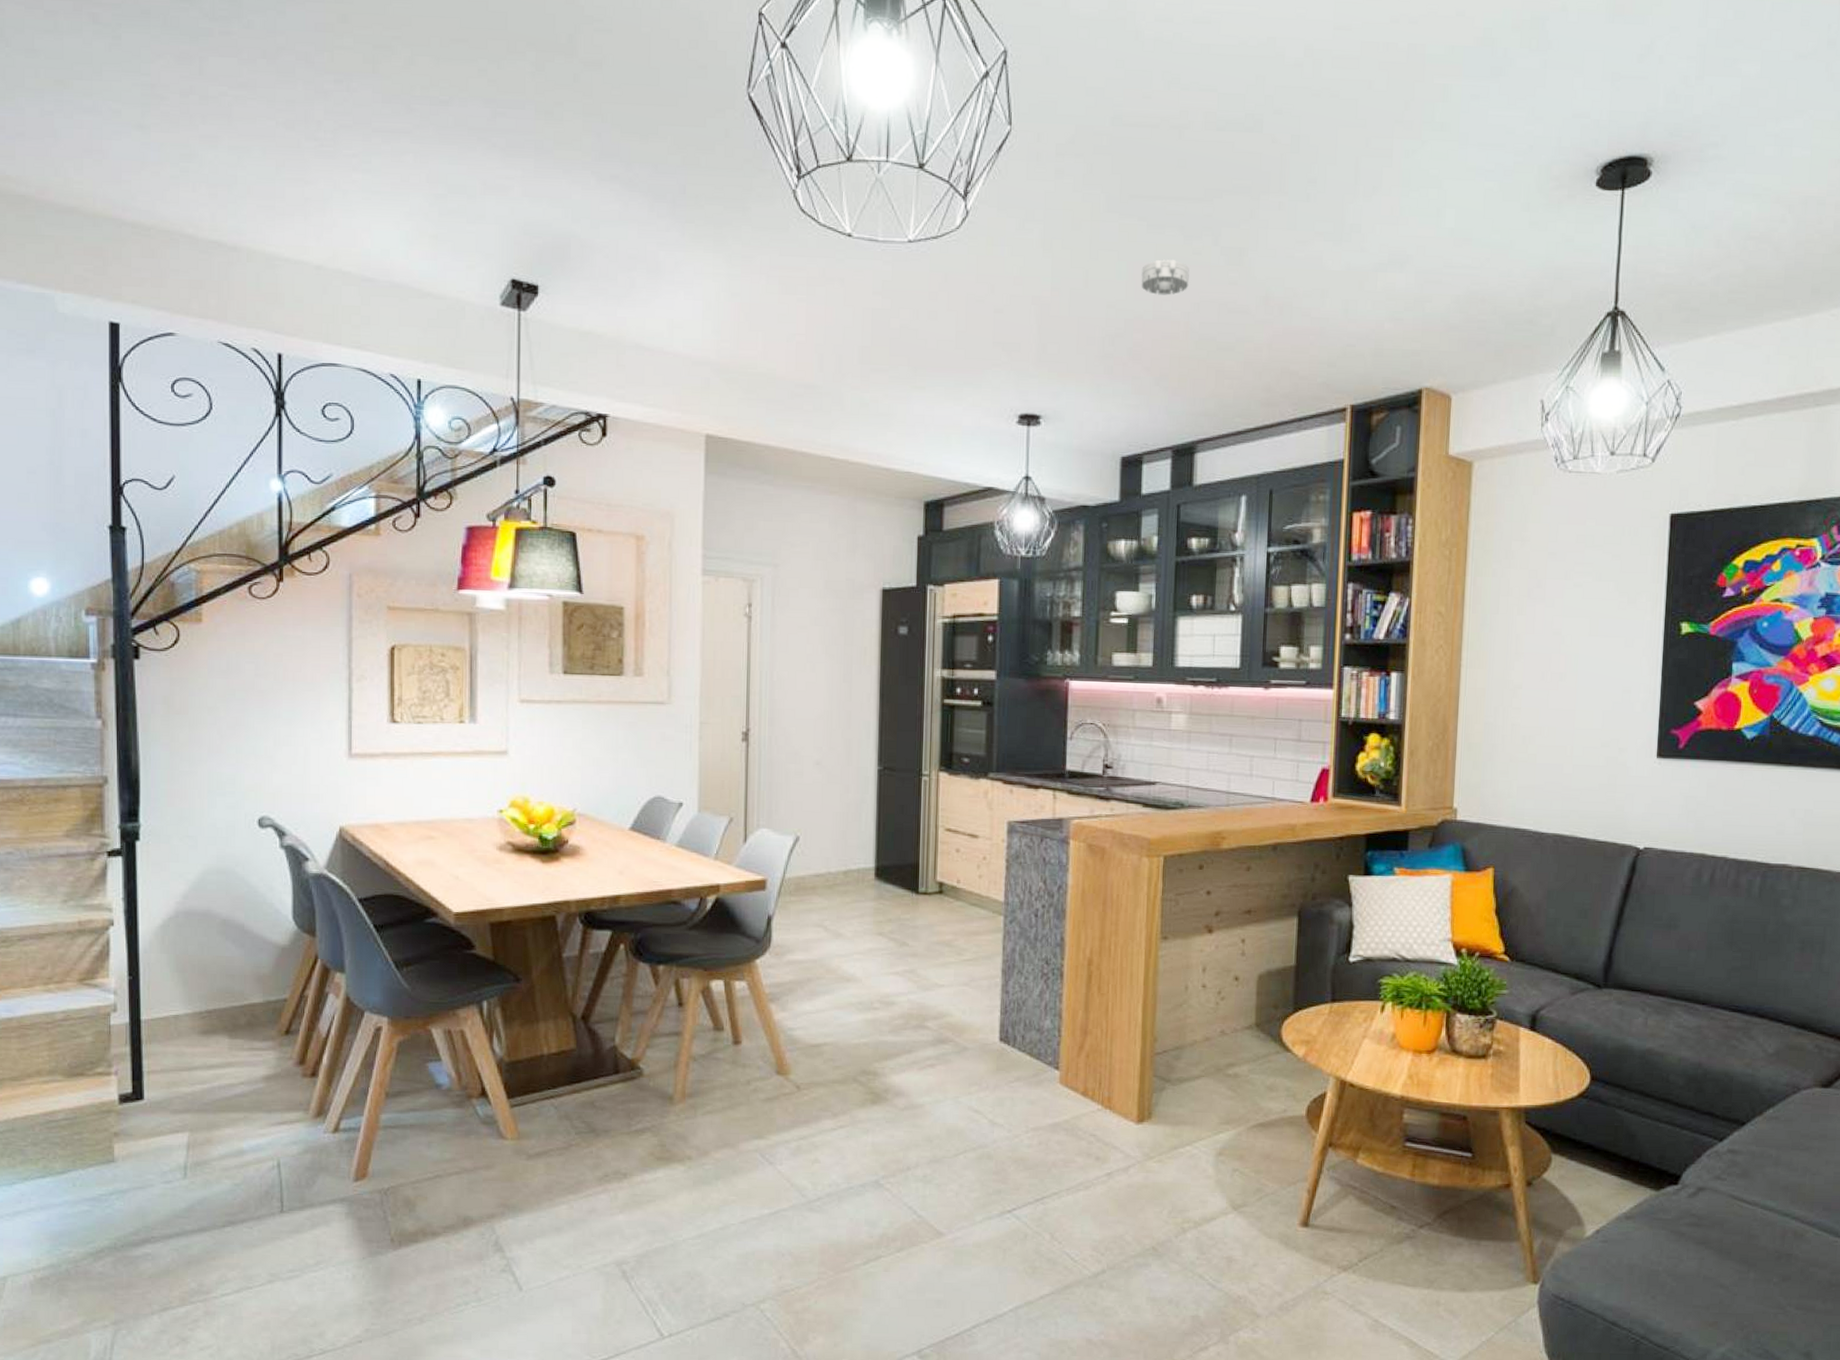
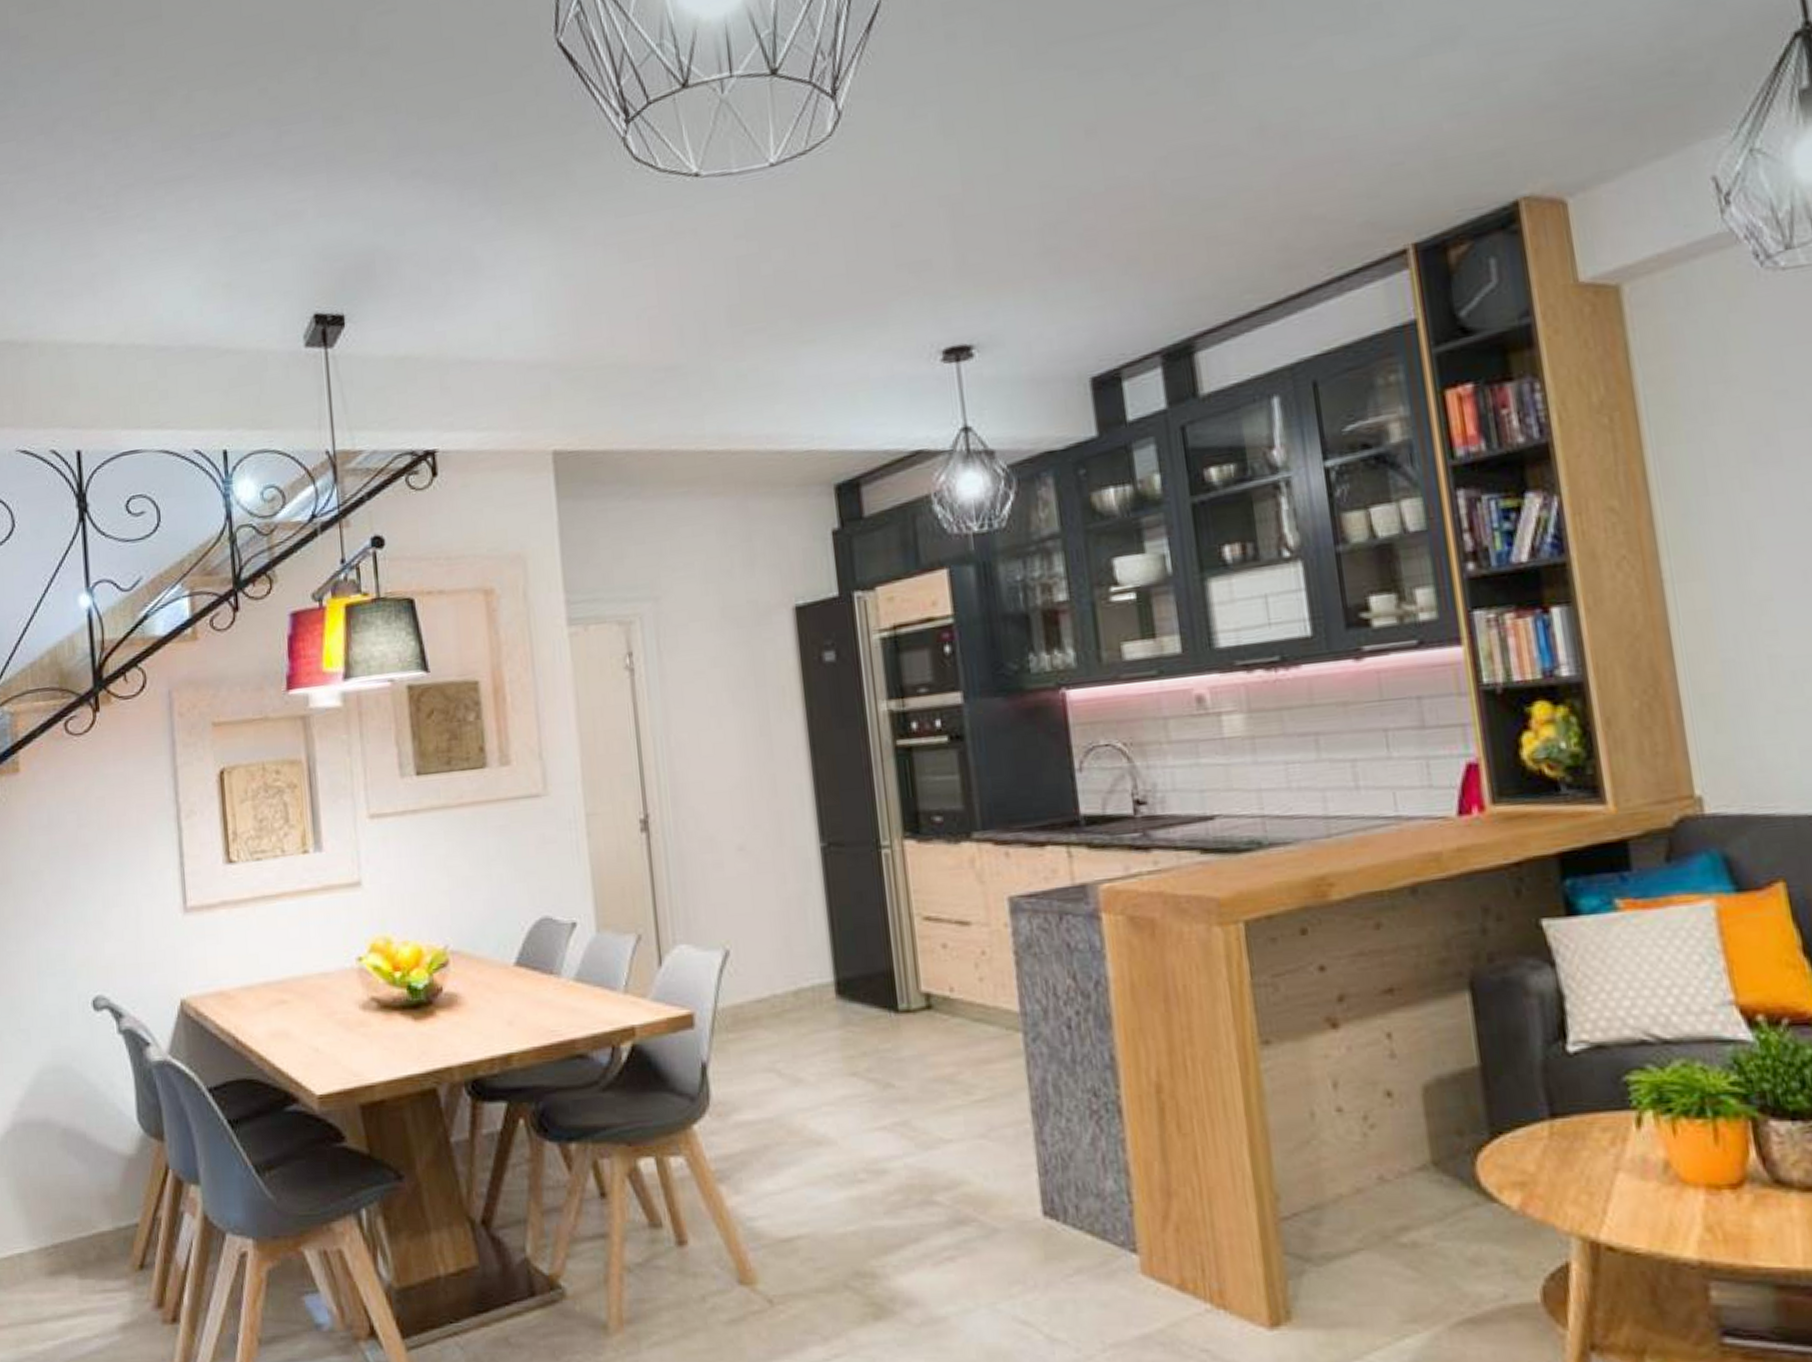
smoke detector: present [1141,259,1189,295] -> none [1079,108,1148,159]

